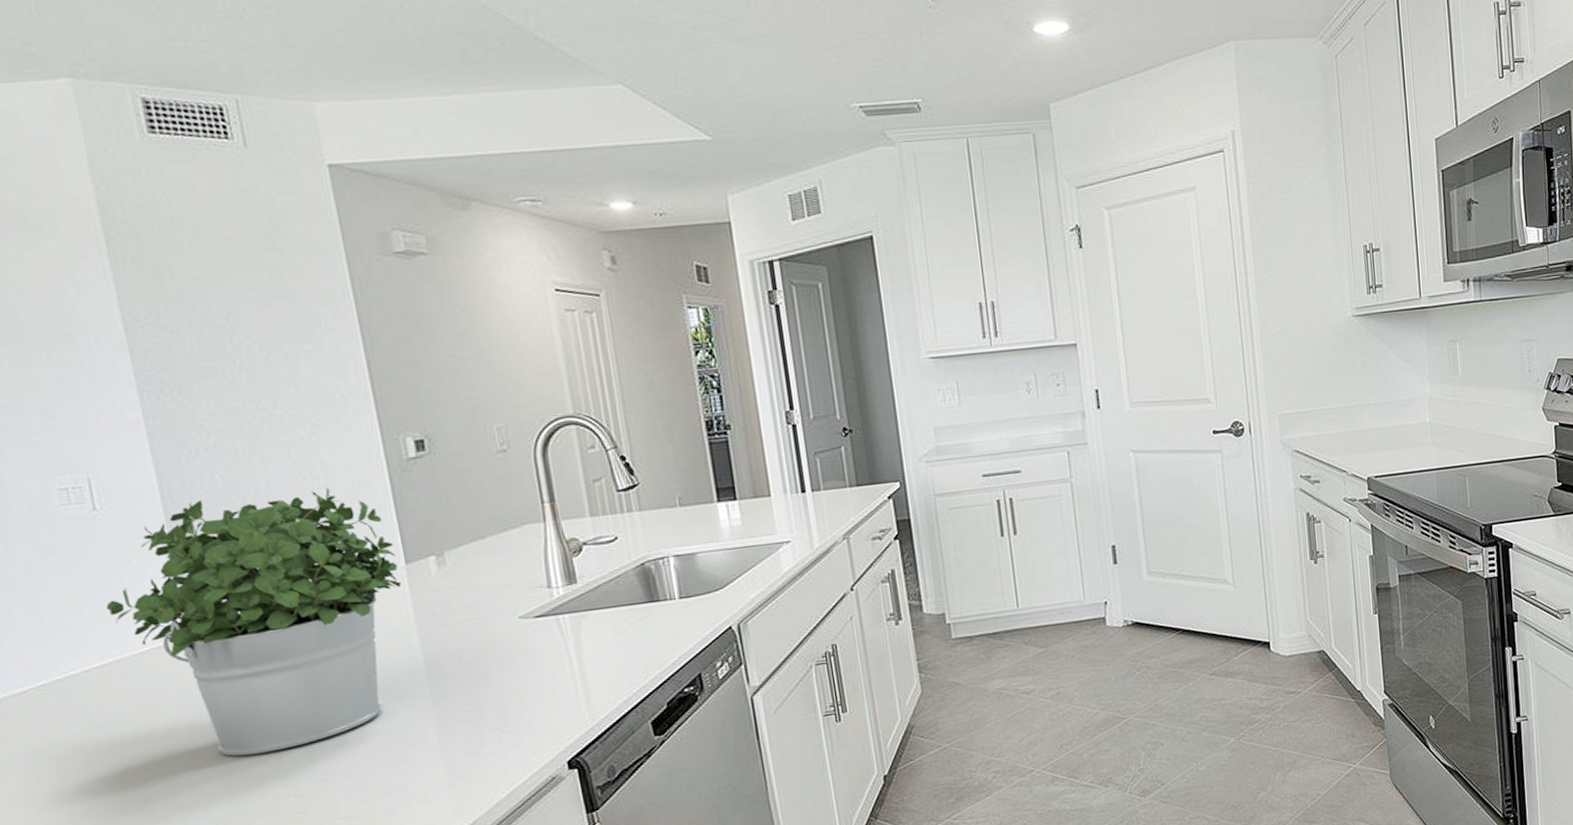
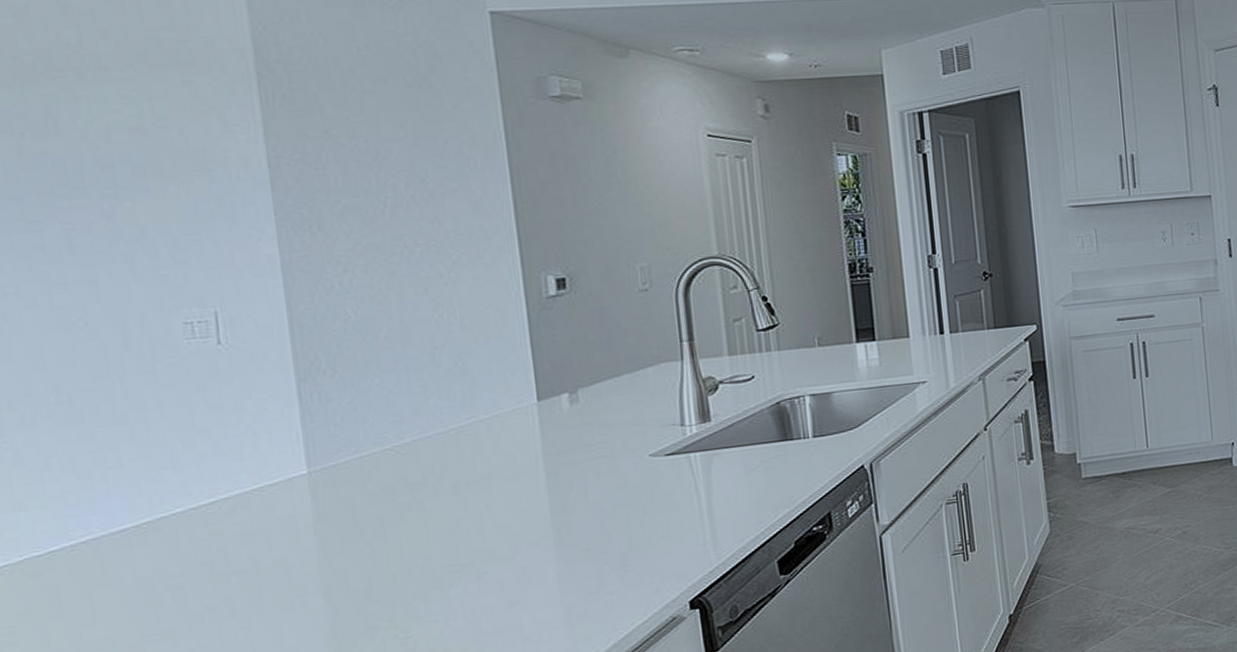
potted plant: present [106,487,401,756] -> none [222,324,531,597]

